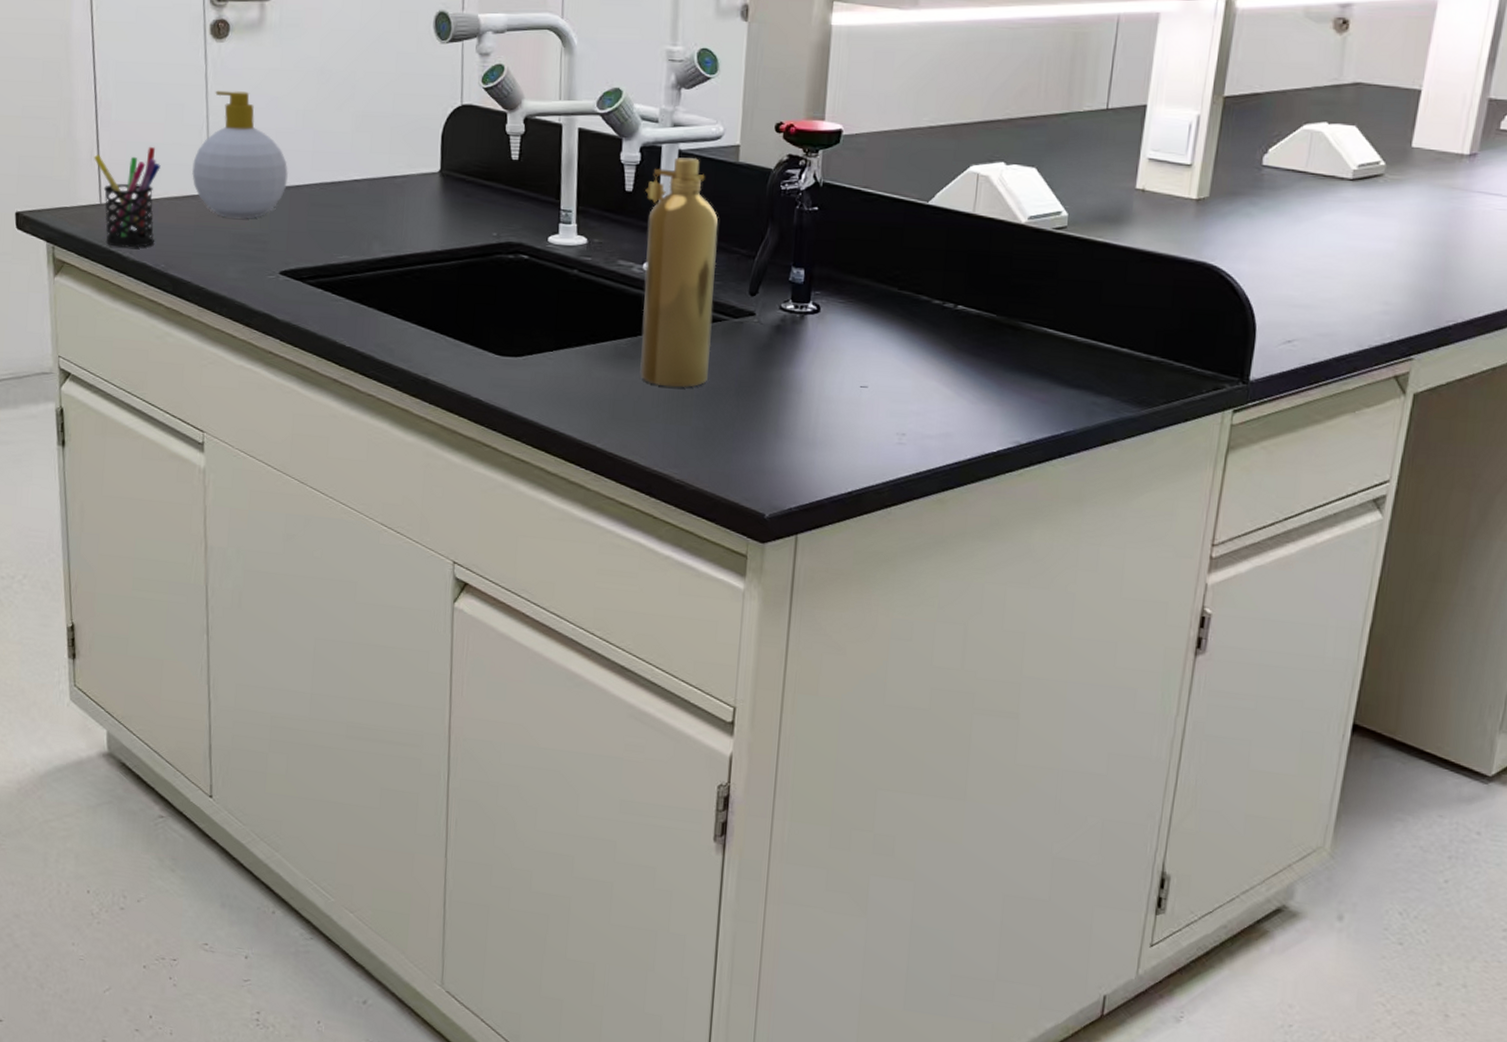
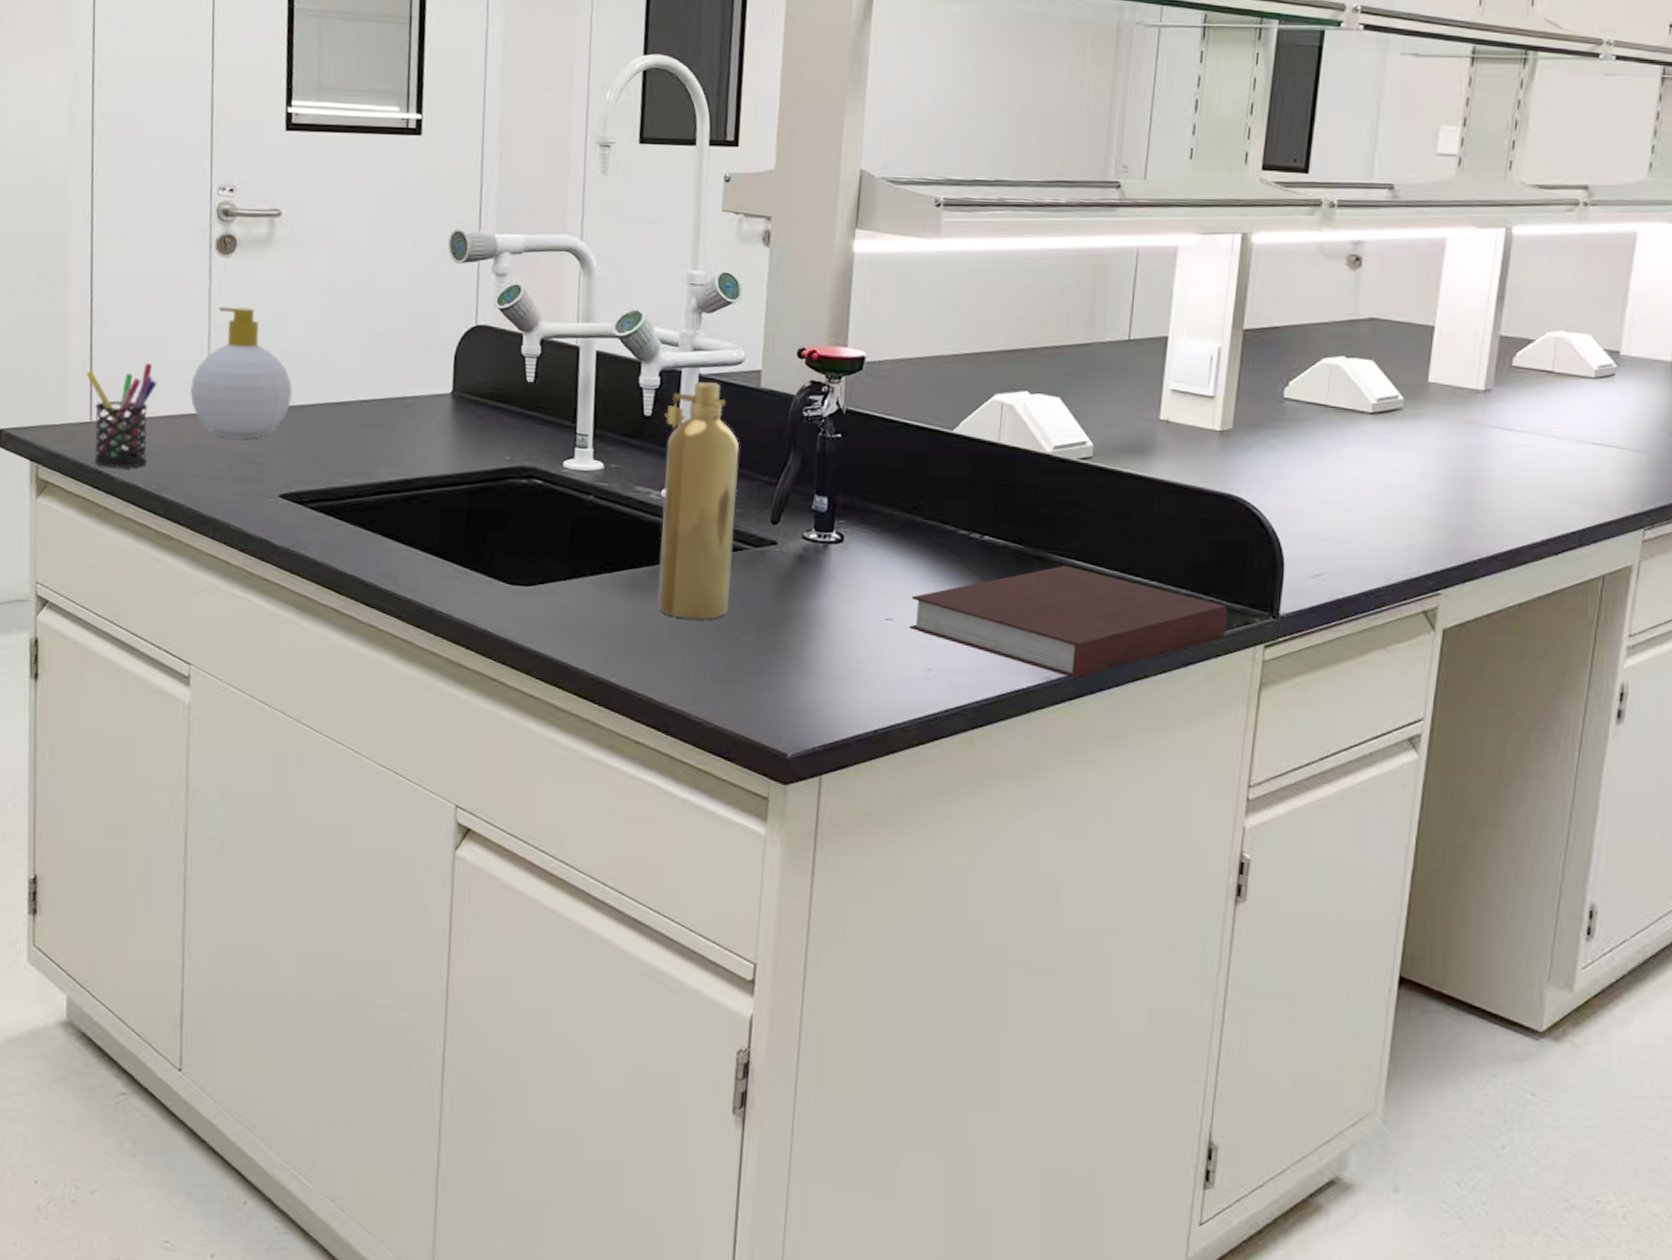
notebook: none [883,333,1198,443] -> present [909,565,1228,678]

